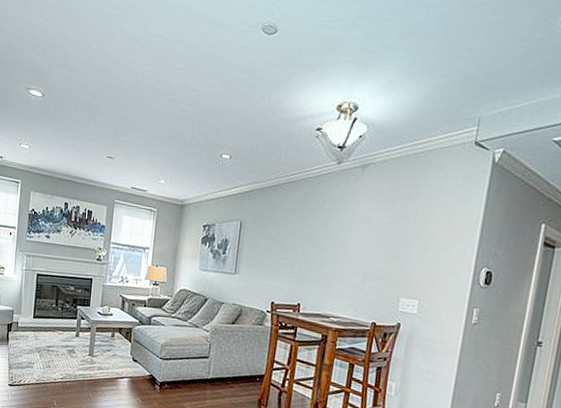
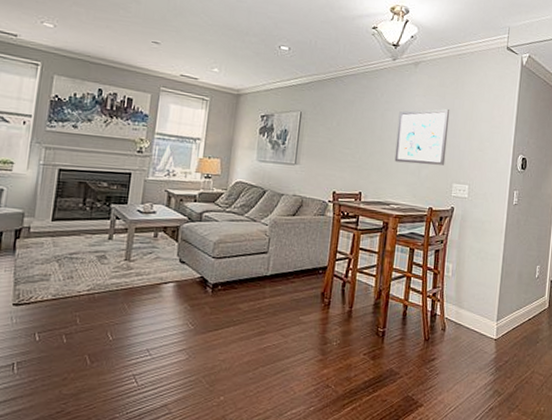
wall art: none [336,216,401,278] -> present [394,109,450,166]

